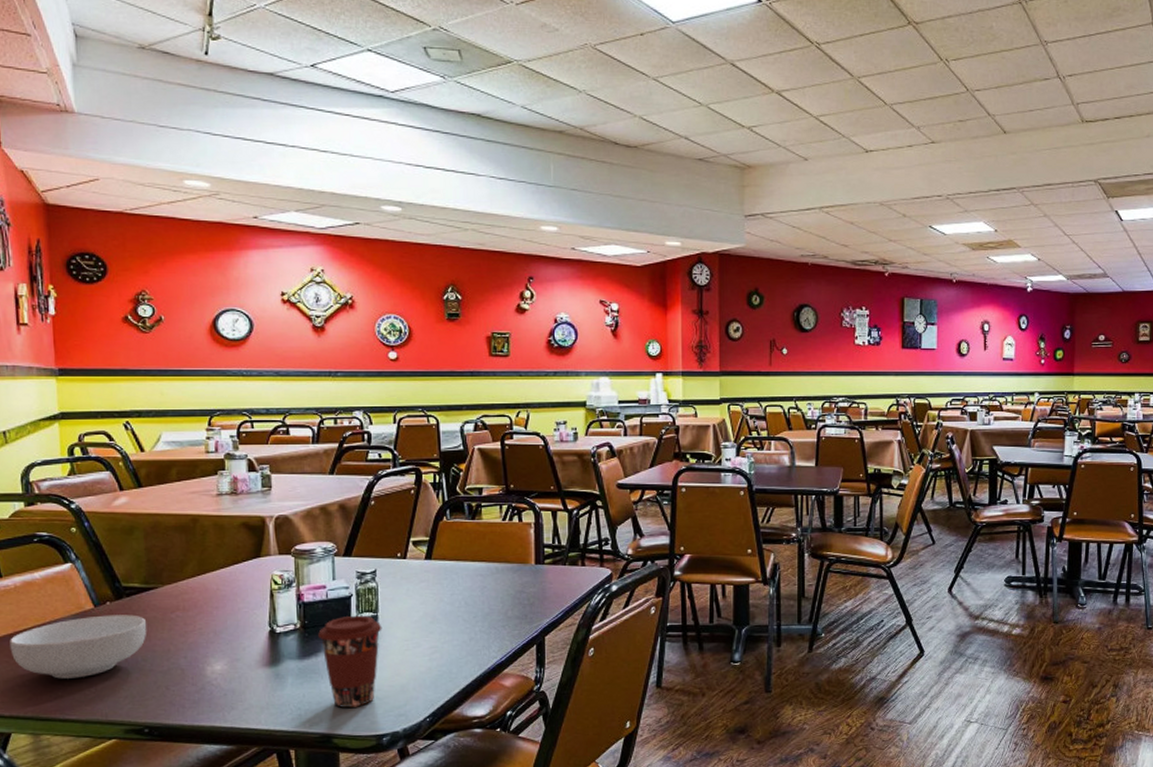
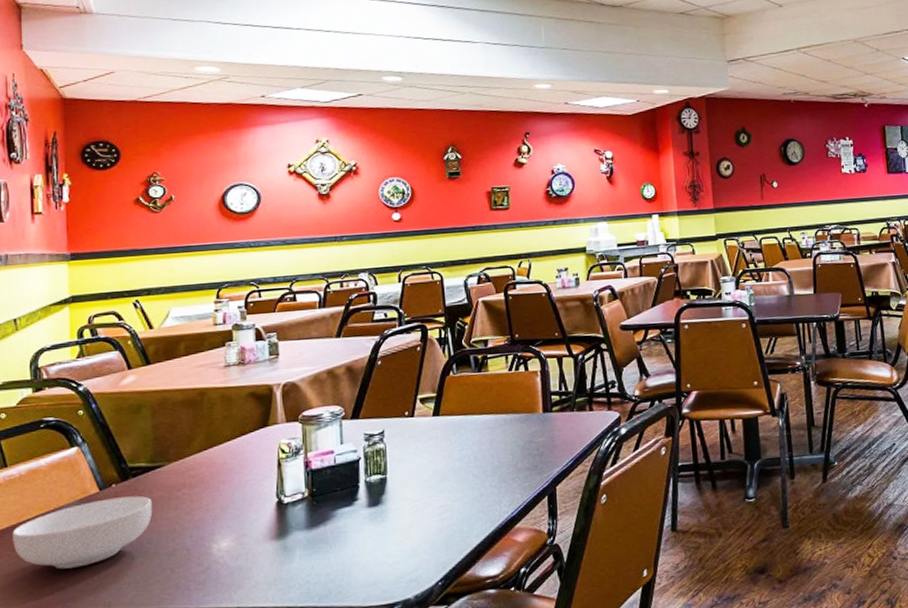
coffee cup: present [318,615,382,708] -> none [326,478,391,578]

